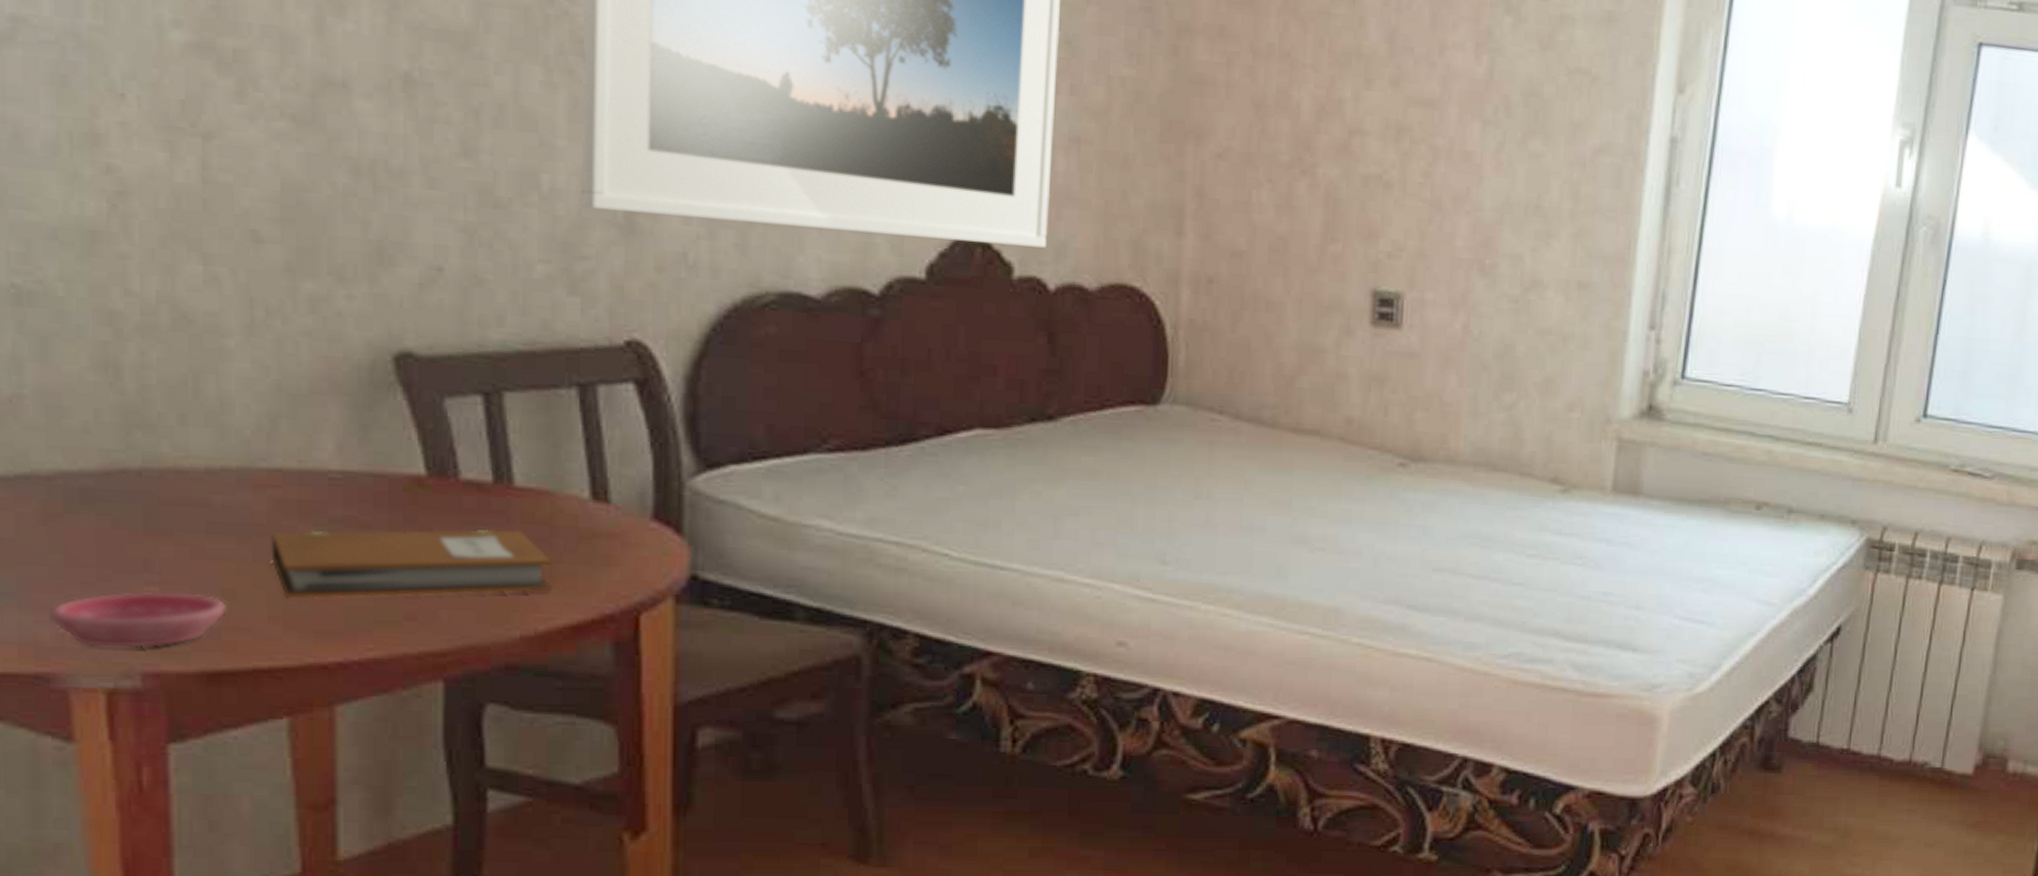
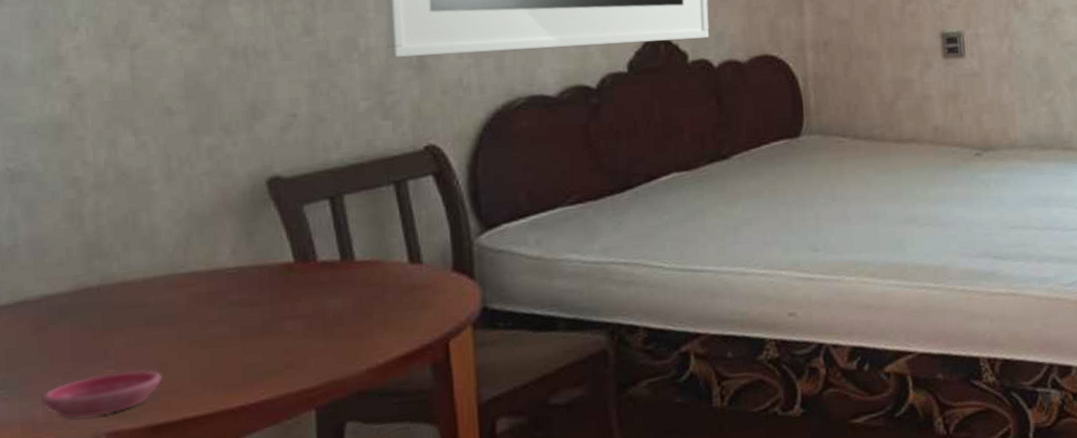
notebook: present [271,529,551,599] -> none [190,291,385,365]

